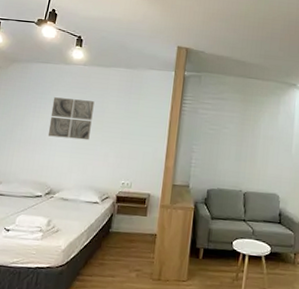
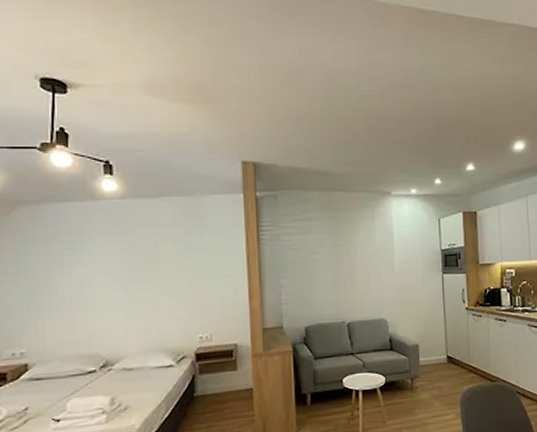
wall art: present [48,97,95,141] -> none [86,243,146,296]

